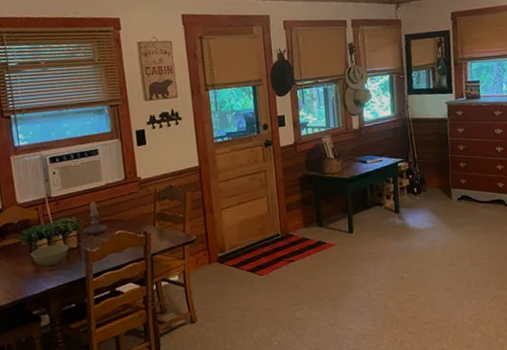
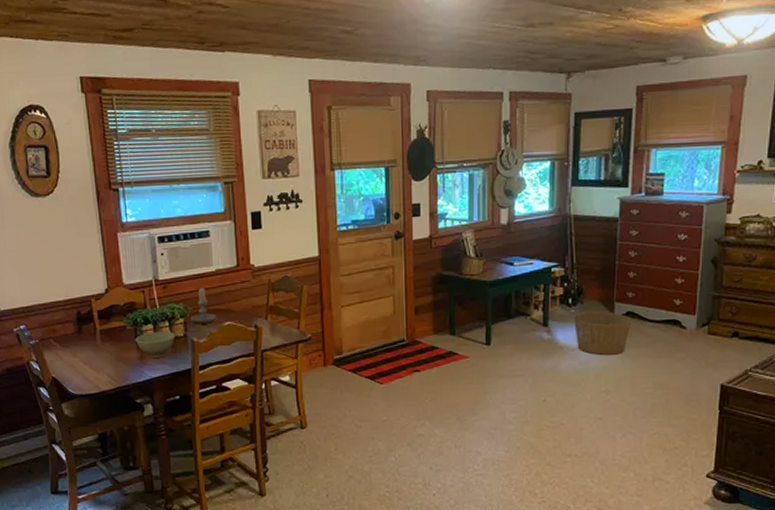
basket: none [420,197,467,234] -> present [574,312,632,355]

